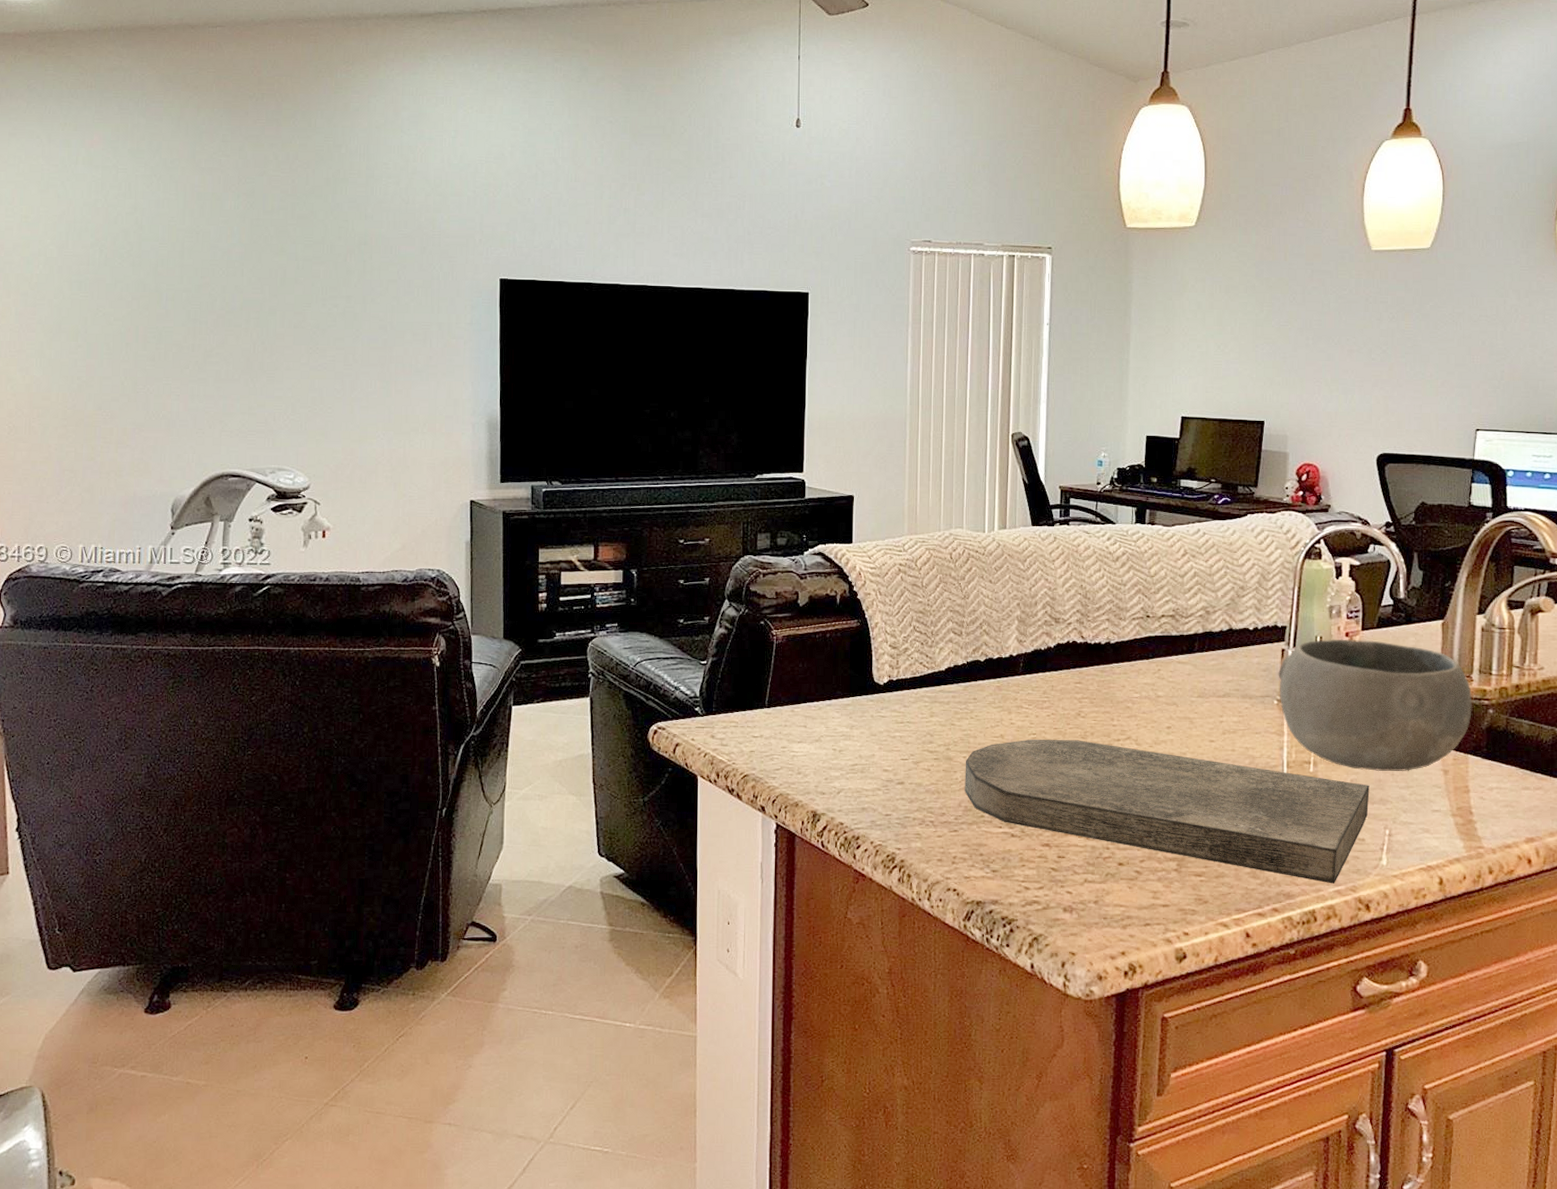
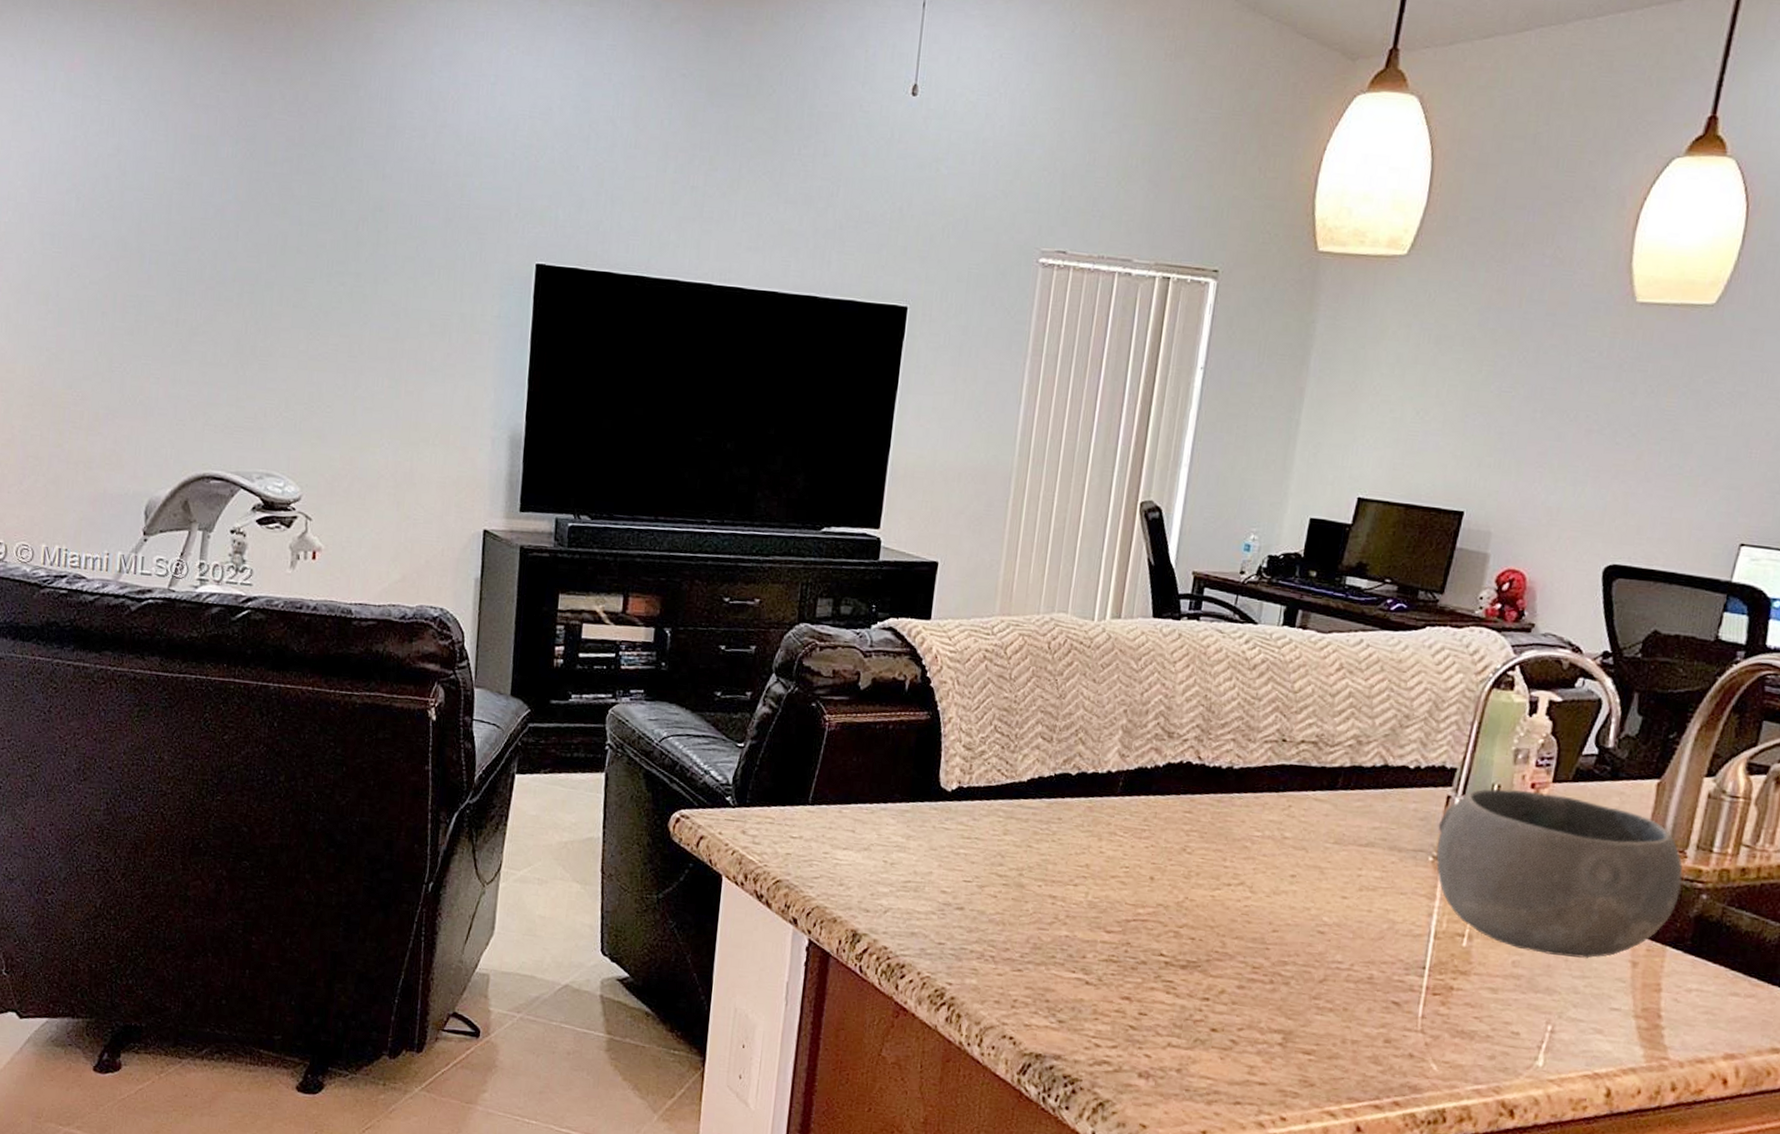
cutting board: present [965,739,1370,884] -> none [1035,872,1535,1082]

